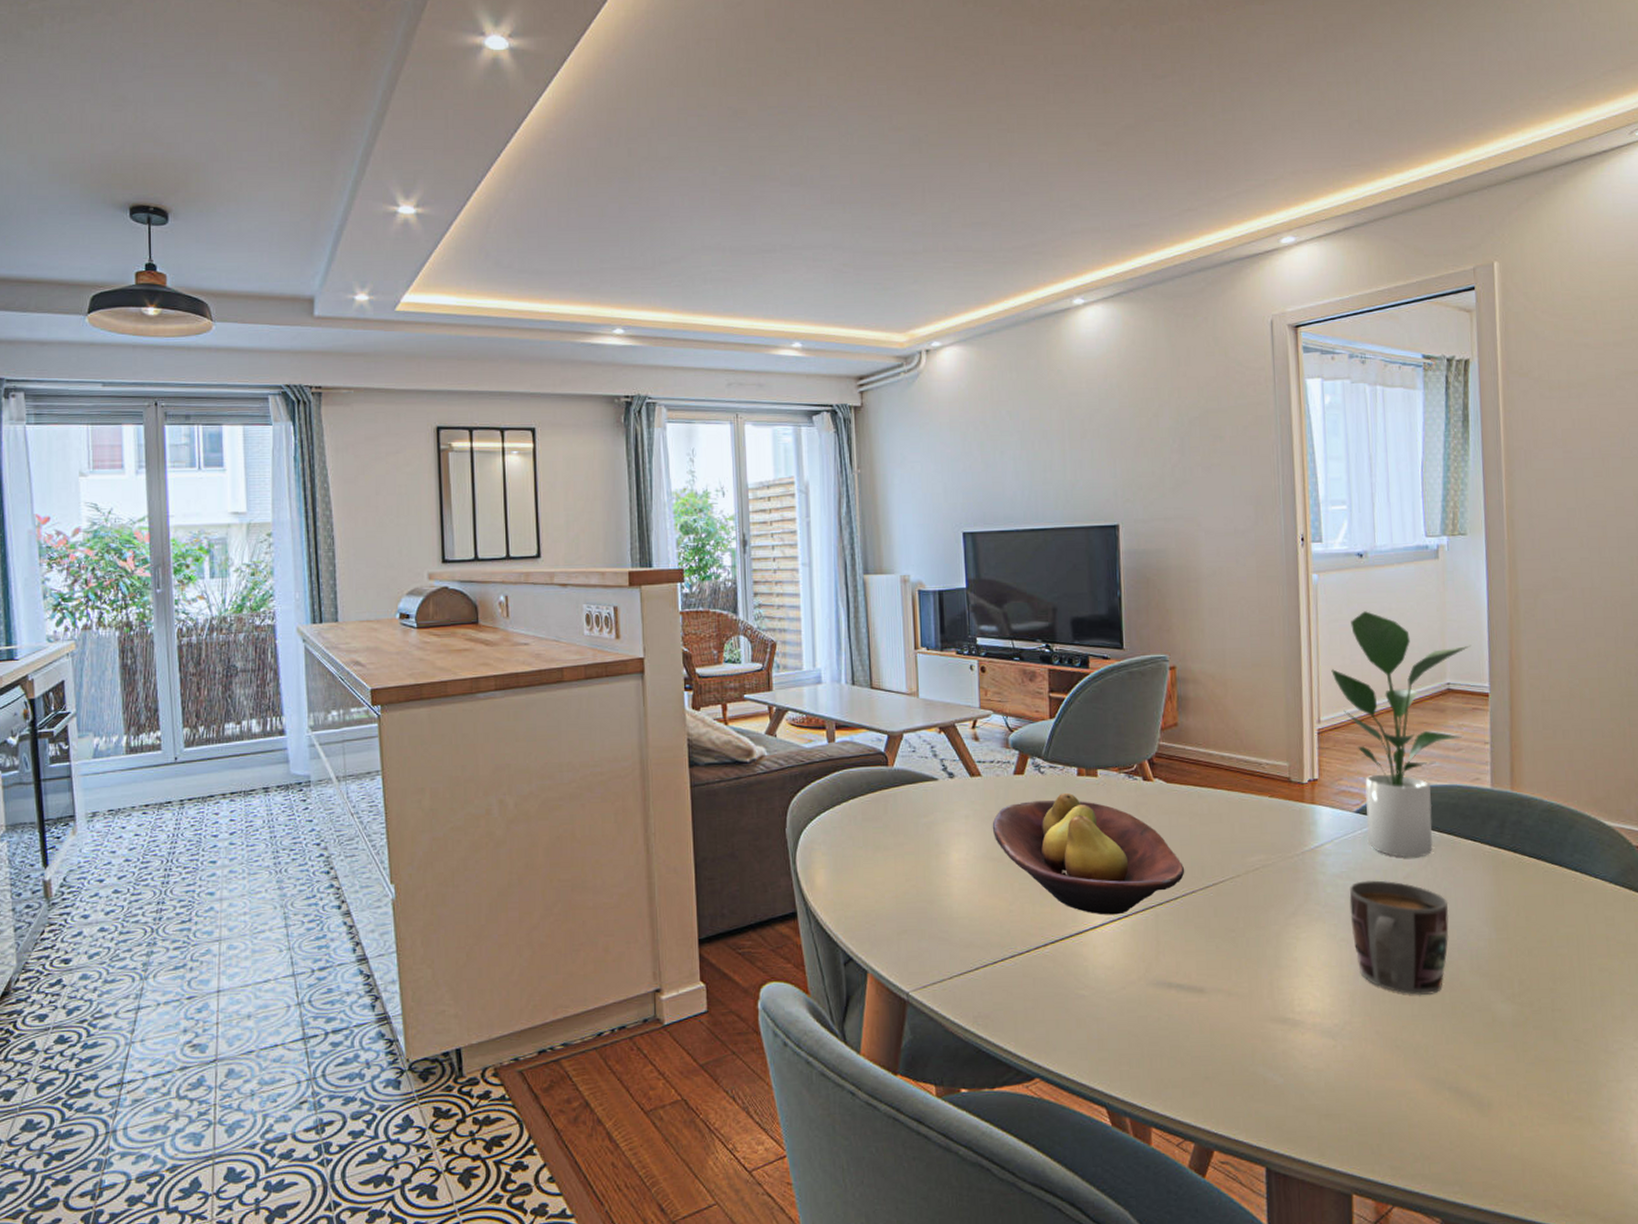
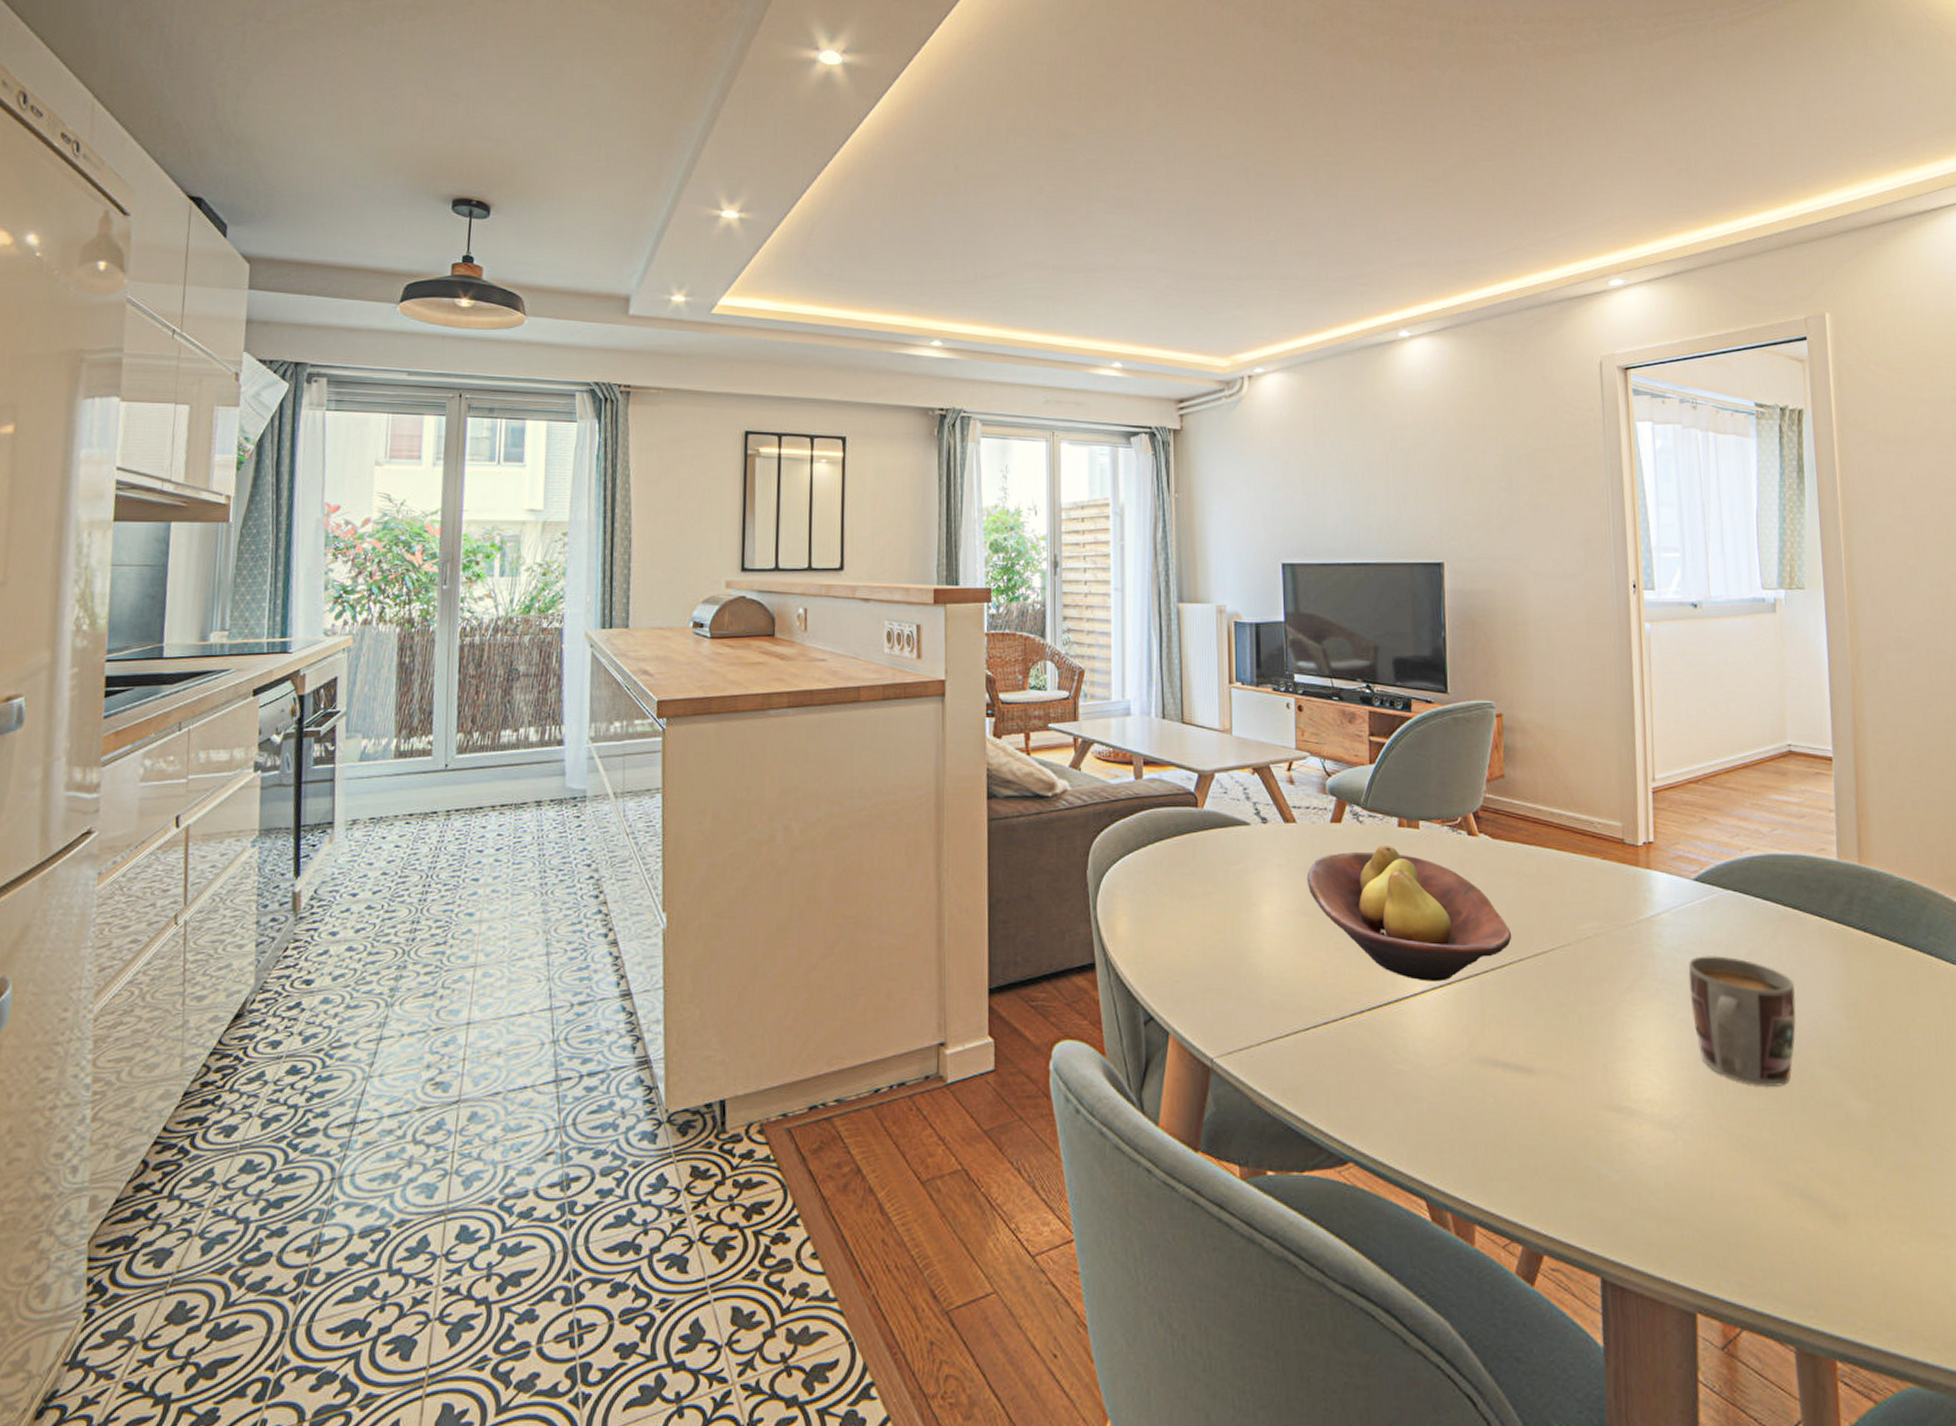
potted plant: present [1331,611,1471,858] -> none [1666,664,1812,933]

